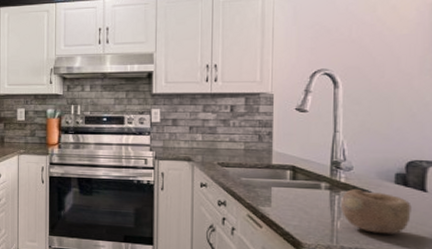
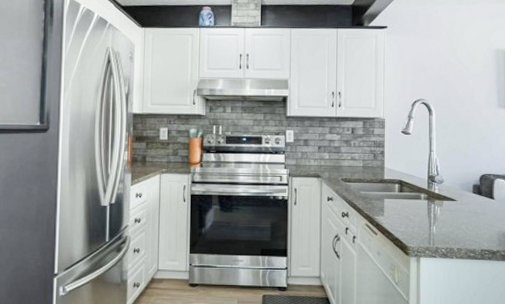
bowl: present [341,189,412,235] -> none [436,199,484,235]

